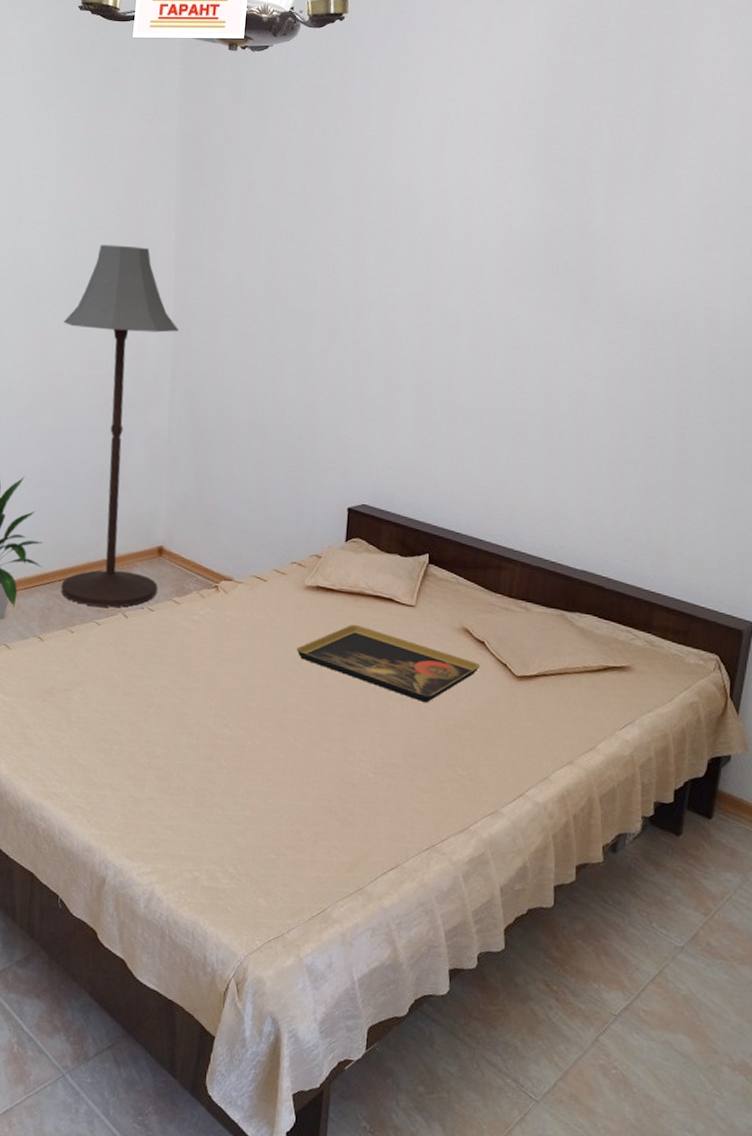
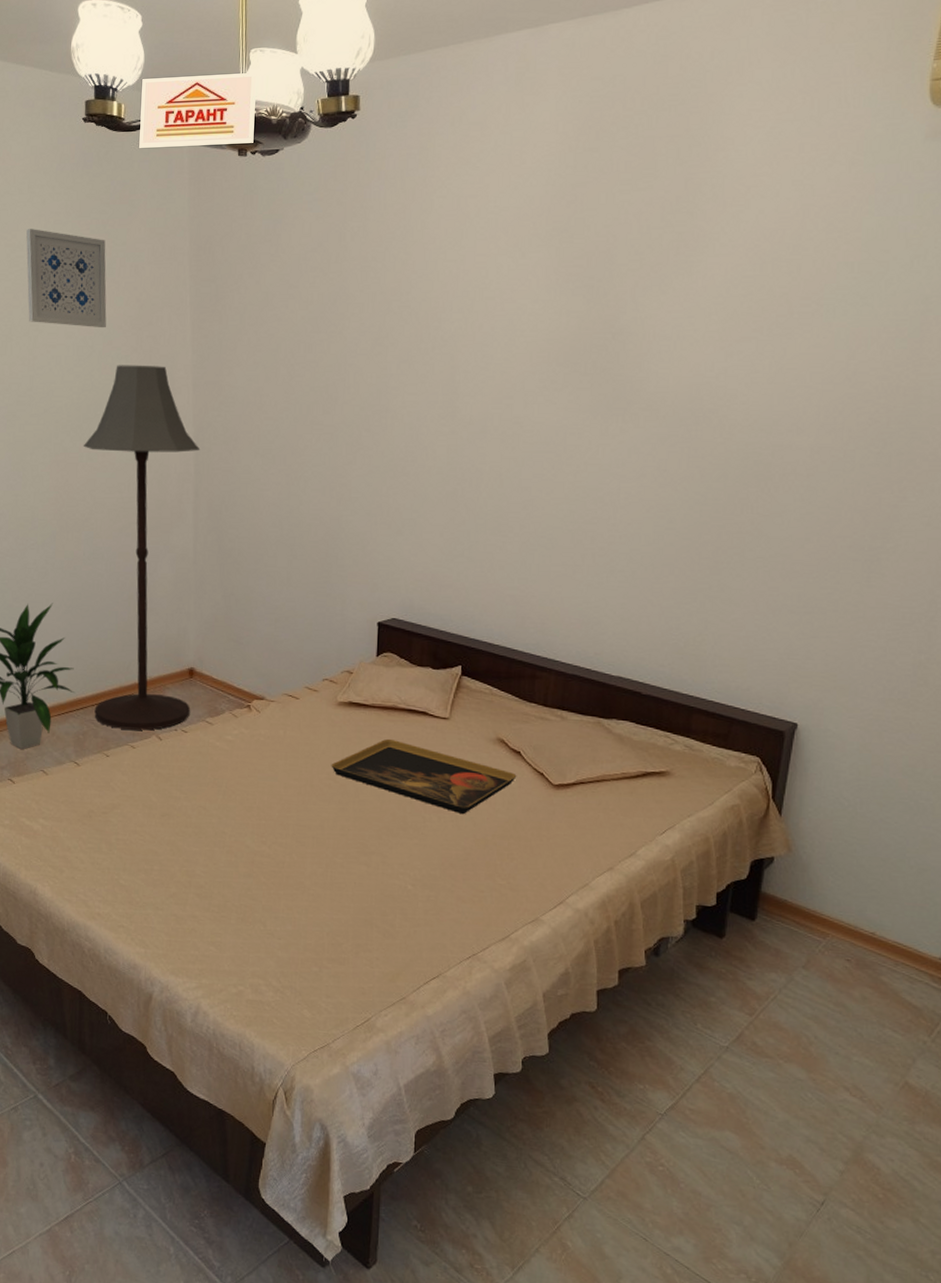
wall art: none [15,109,95,208] -> present [25,229,107,328]

